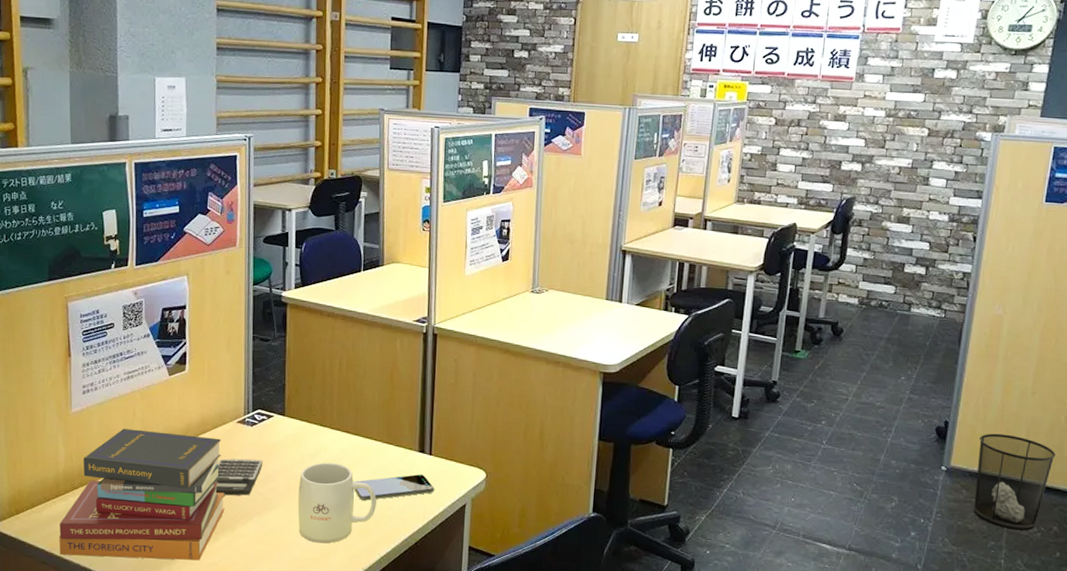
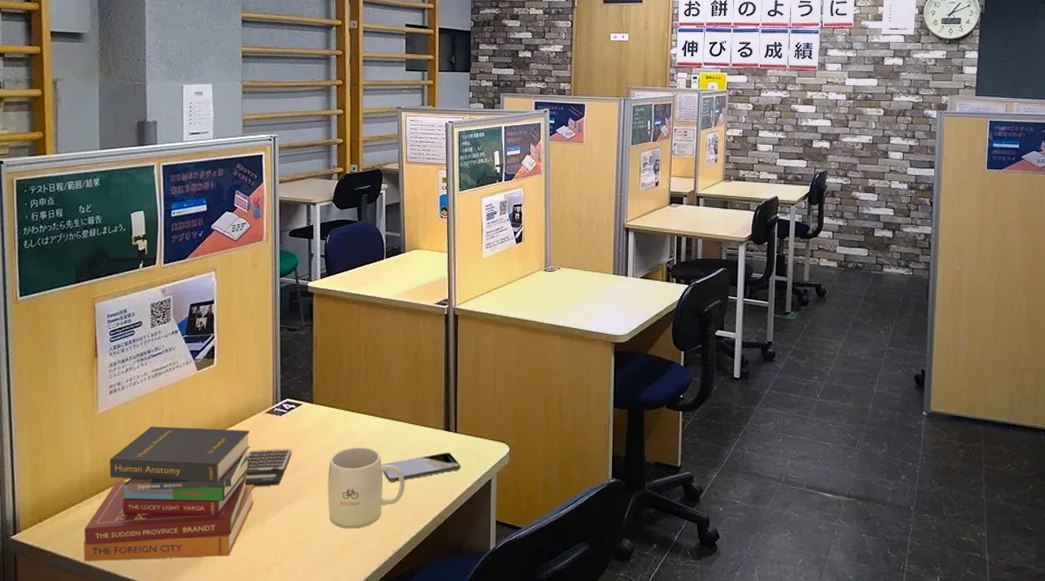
waste bin: present [973,433,1056,531] -> none [953,378,1019,467]

